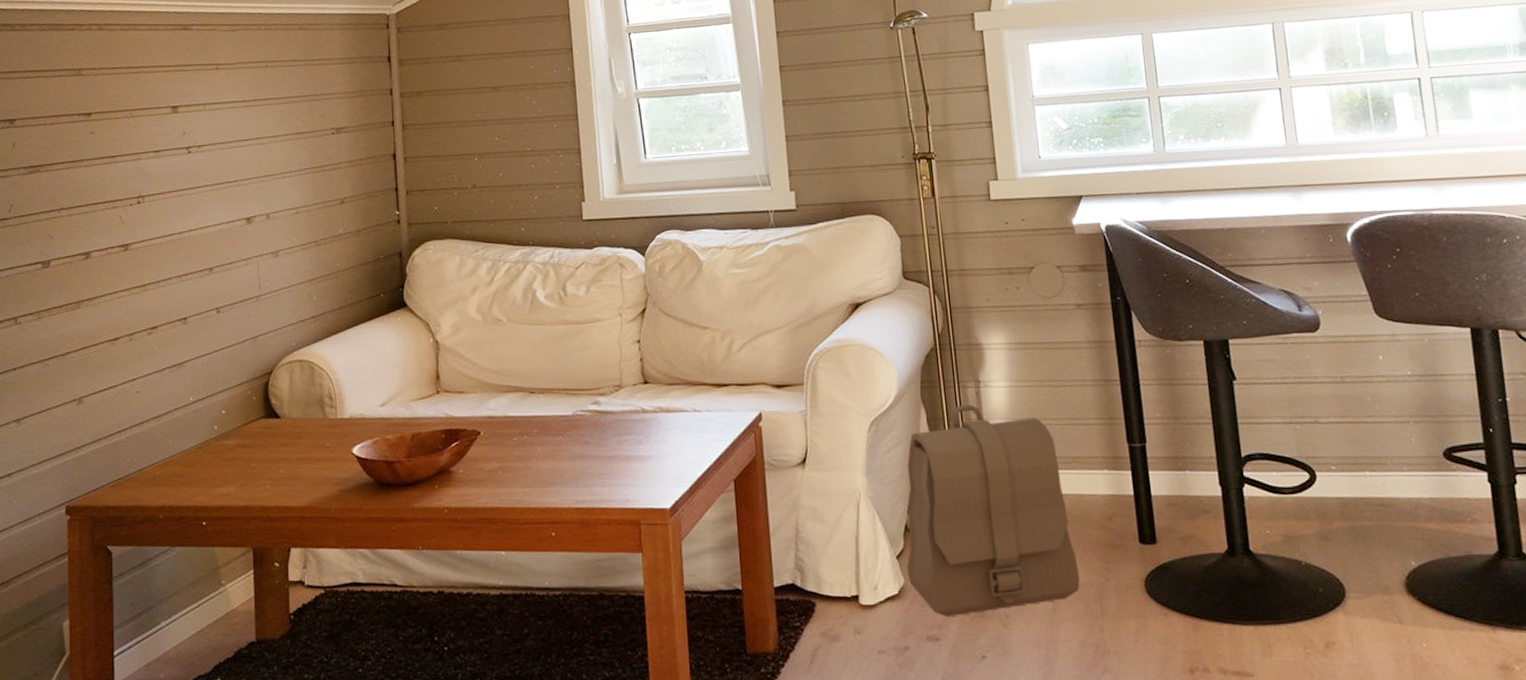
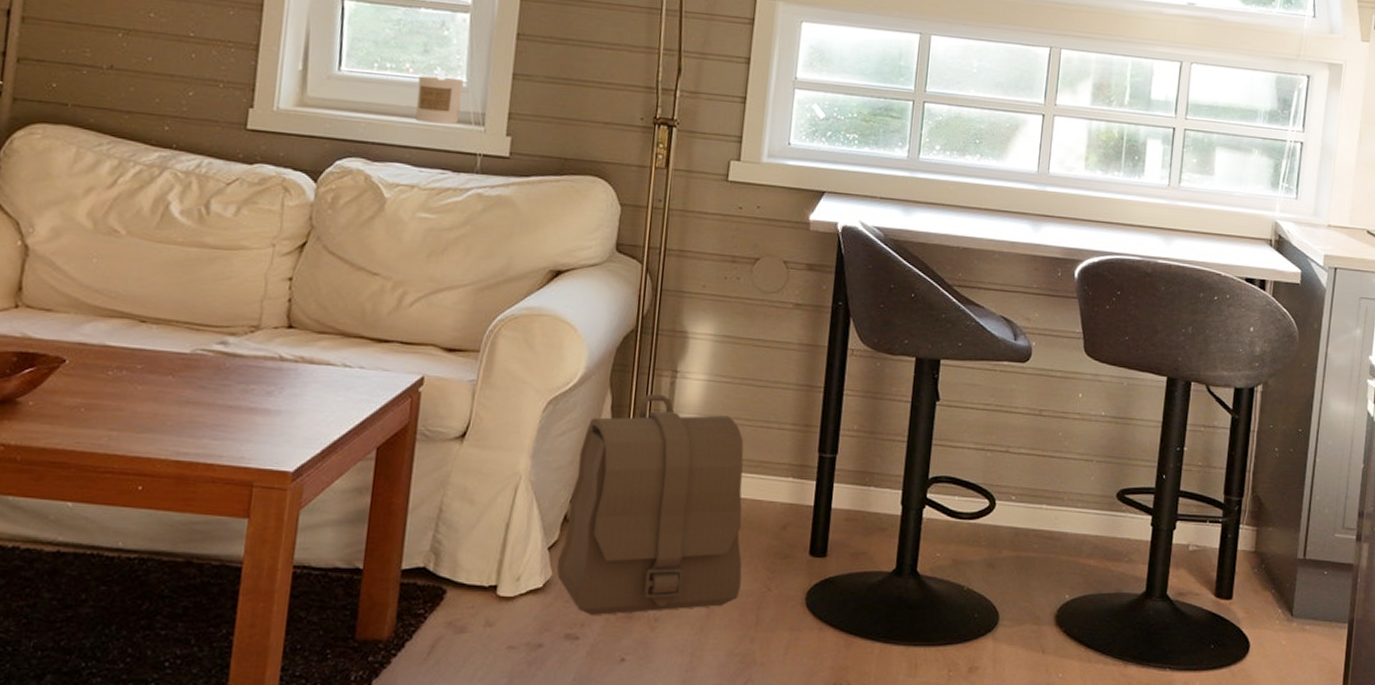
candle: none [709,142,749,191] -> present [415,69,463,125]

